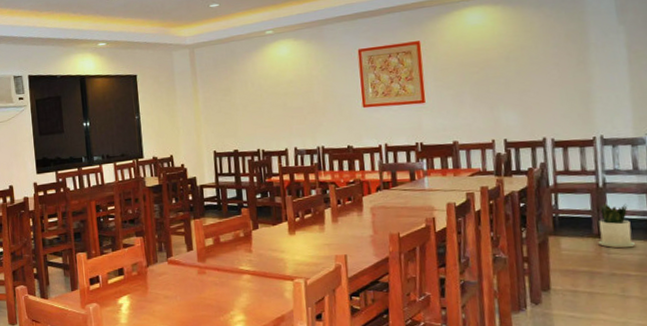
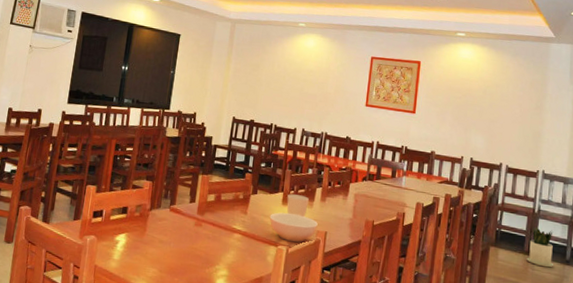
bowl: none [277,242,335,273] -> present [269,212,318,242]
dixie cup: none [293,220,319,244] -> present [287,194,309,217]

